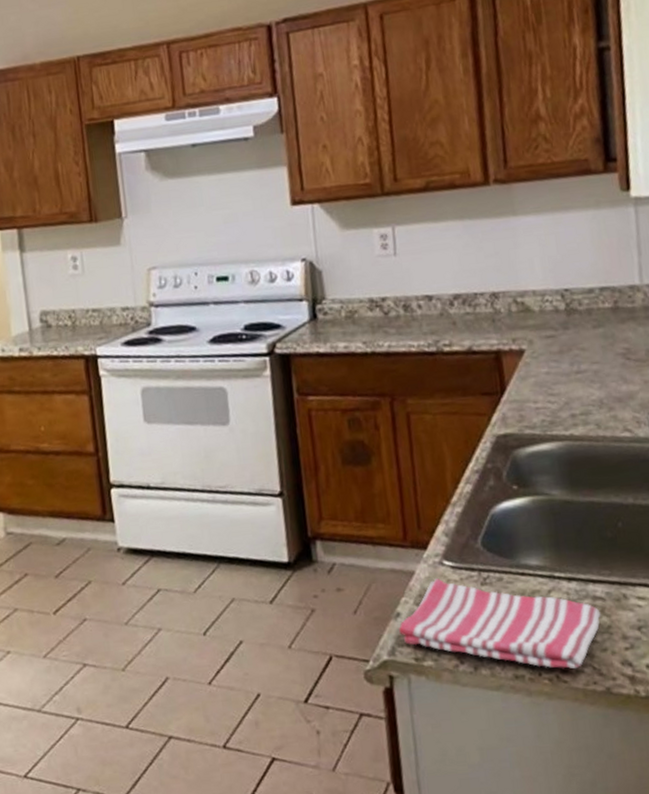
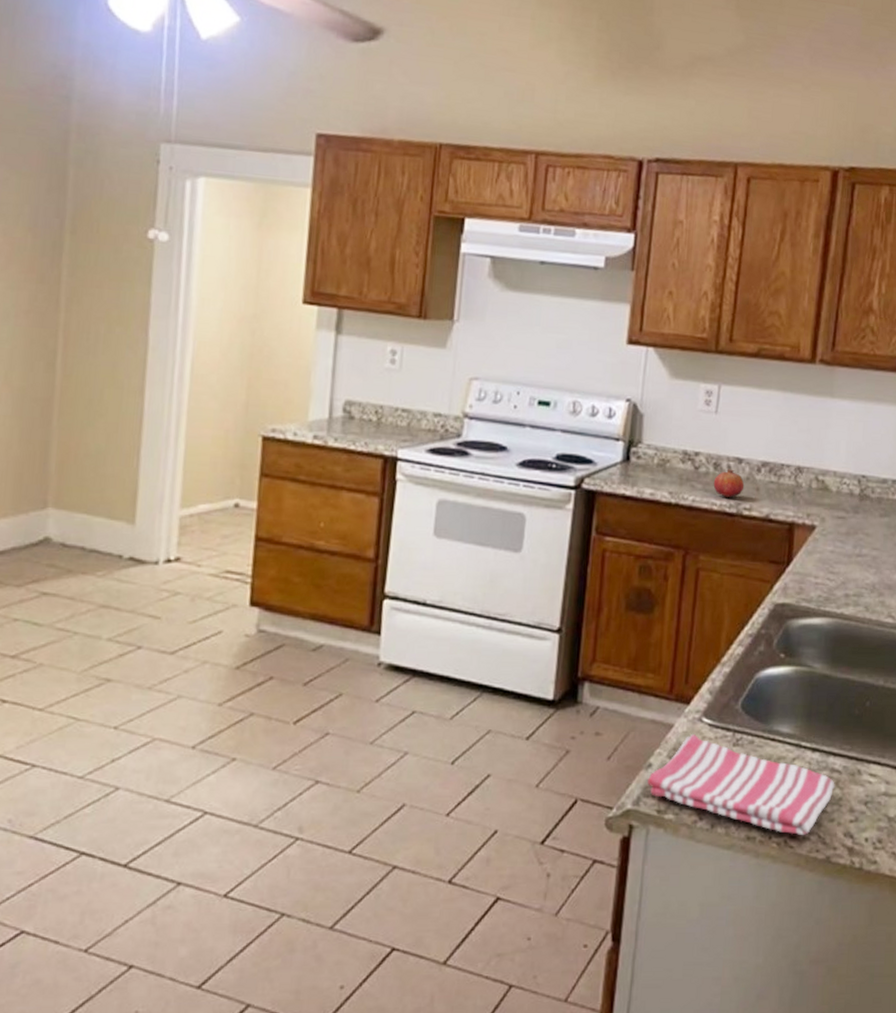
fruit: none [406,308,440,337] -> present [713,469,745,498]

